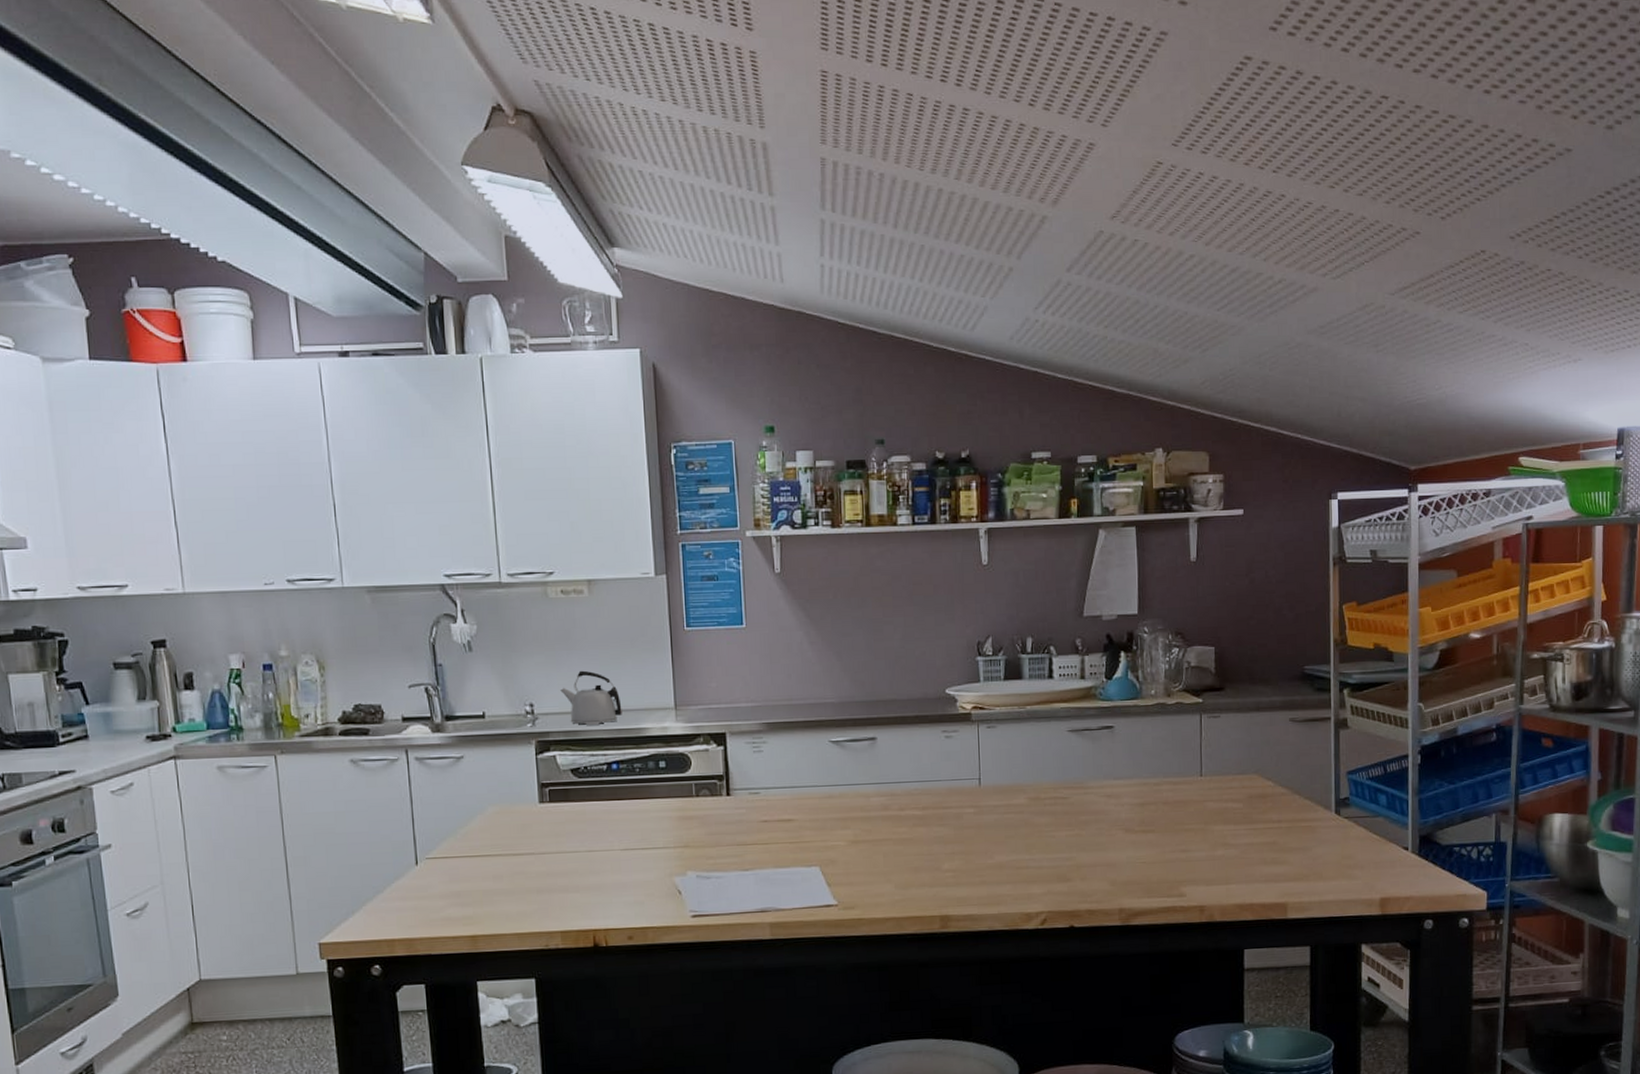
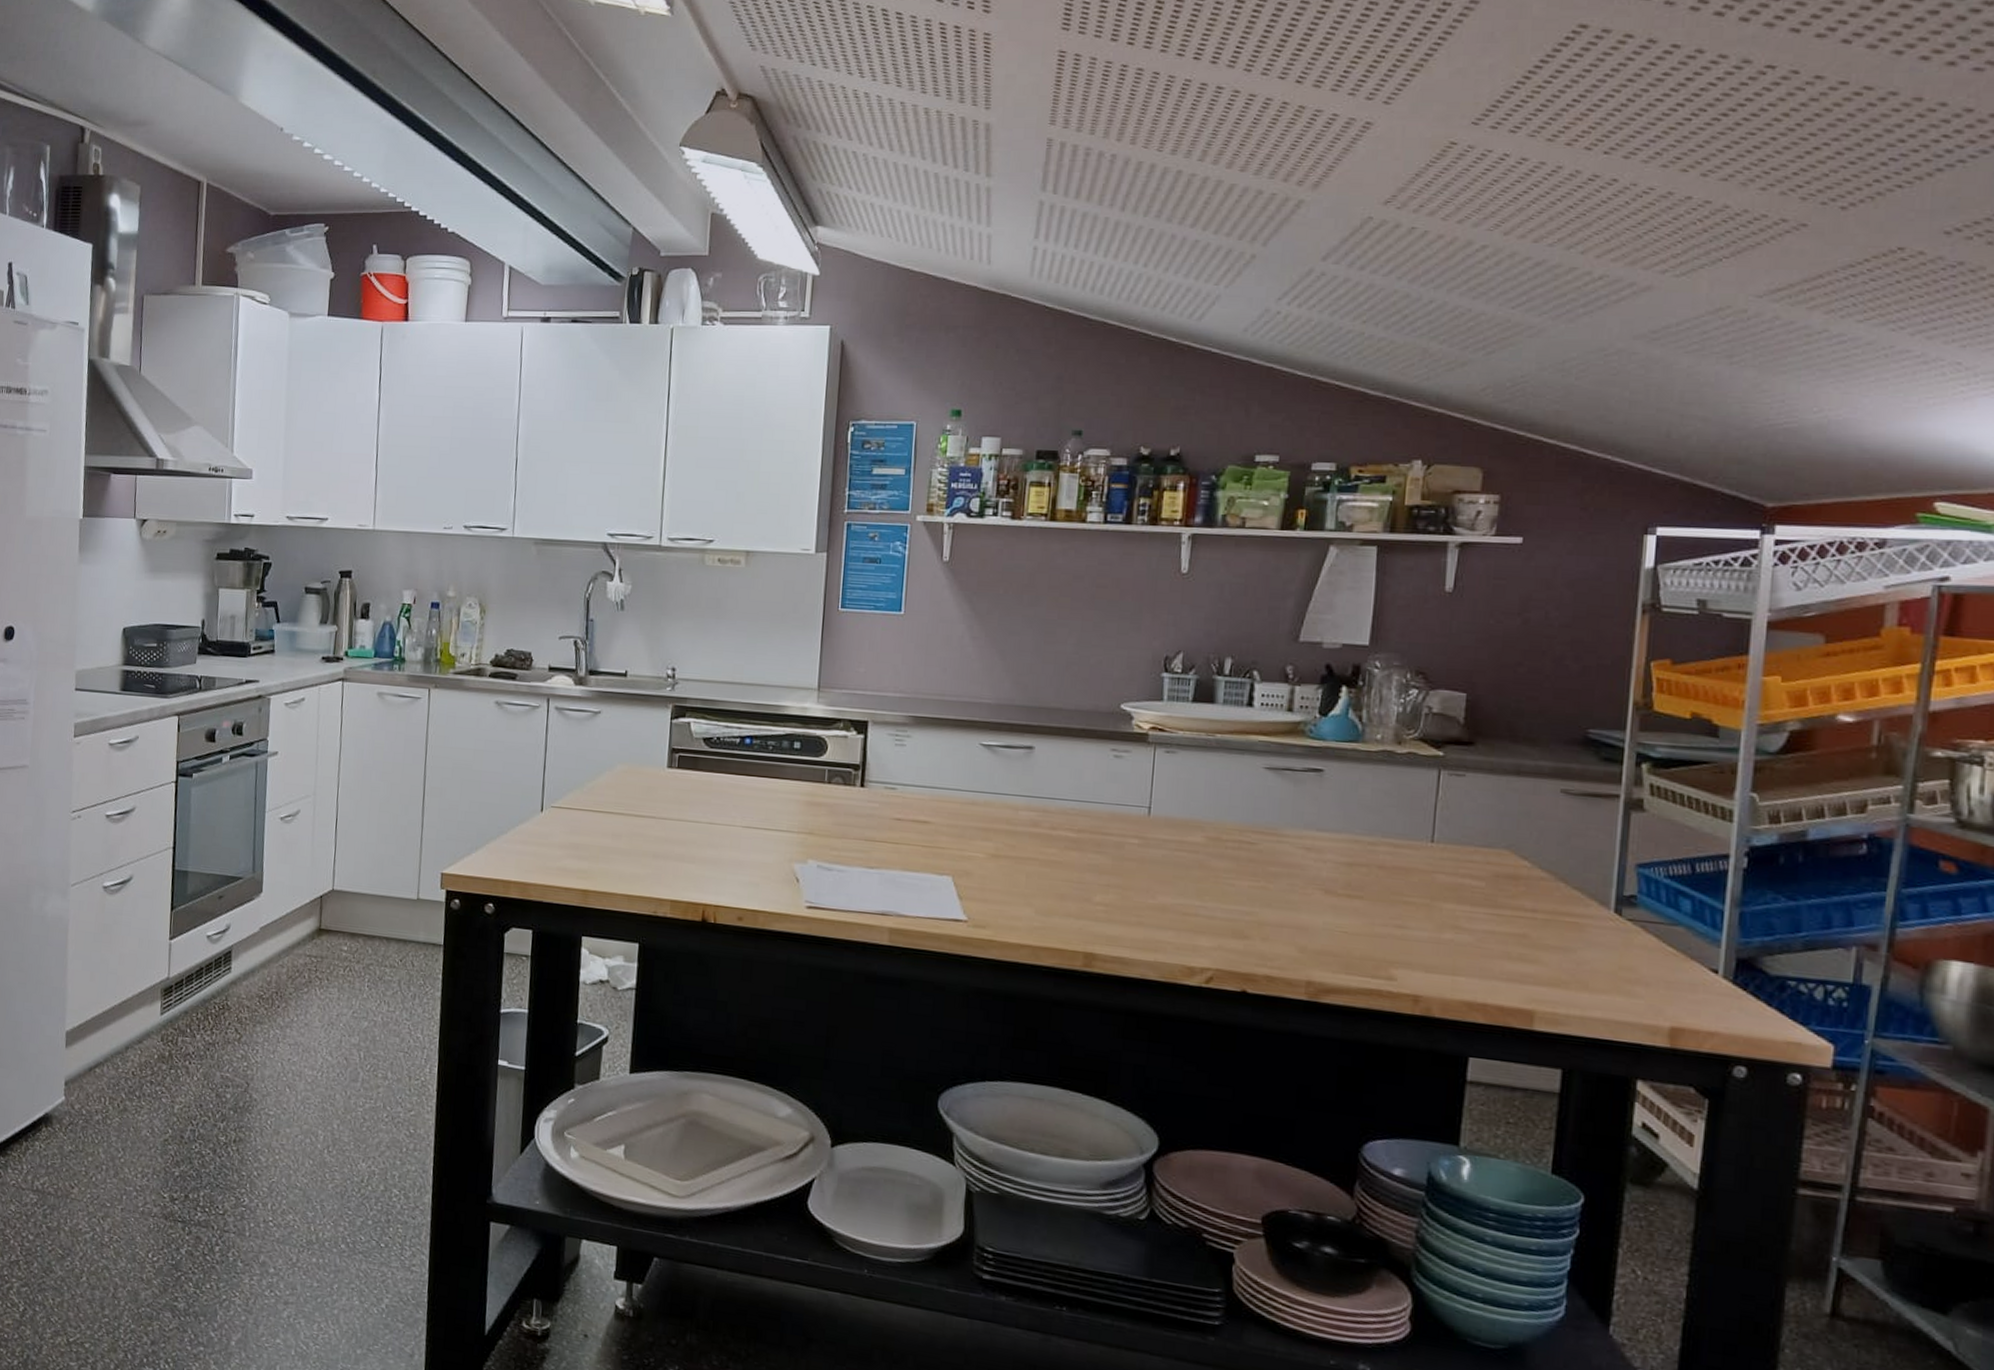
kettle: present [560,670,622,726] -> none [704,640,764,698]

